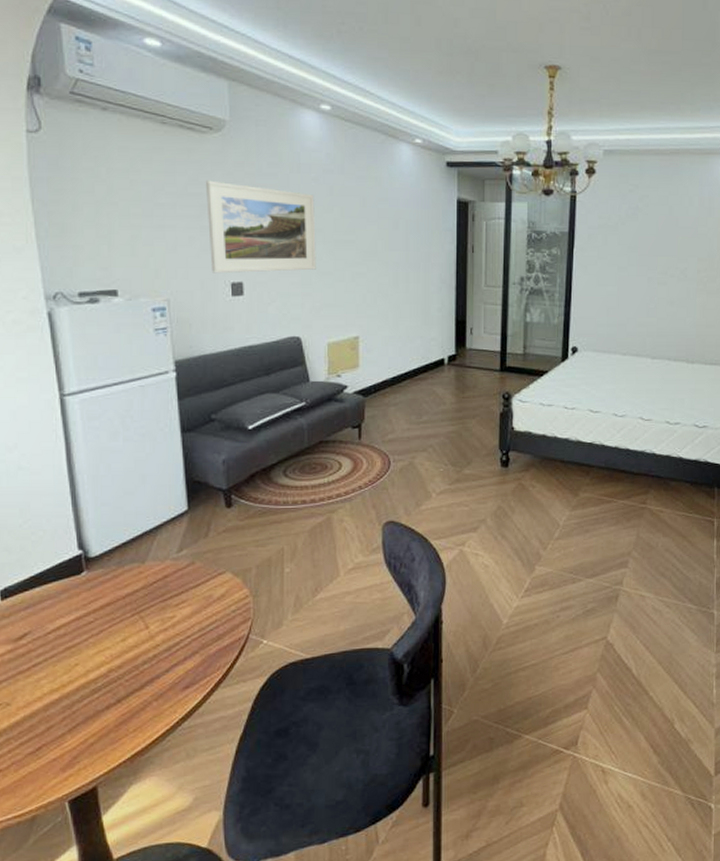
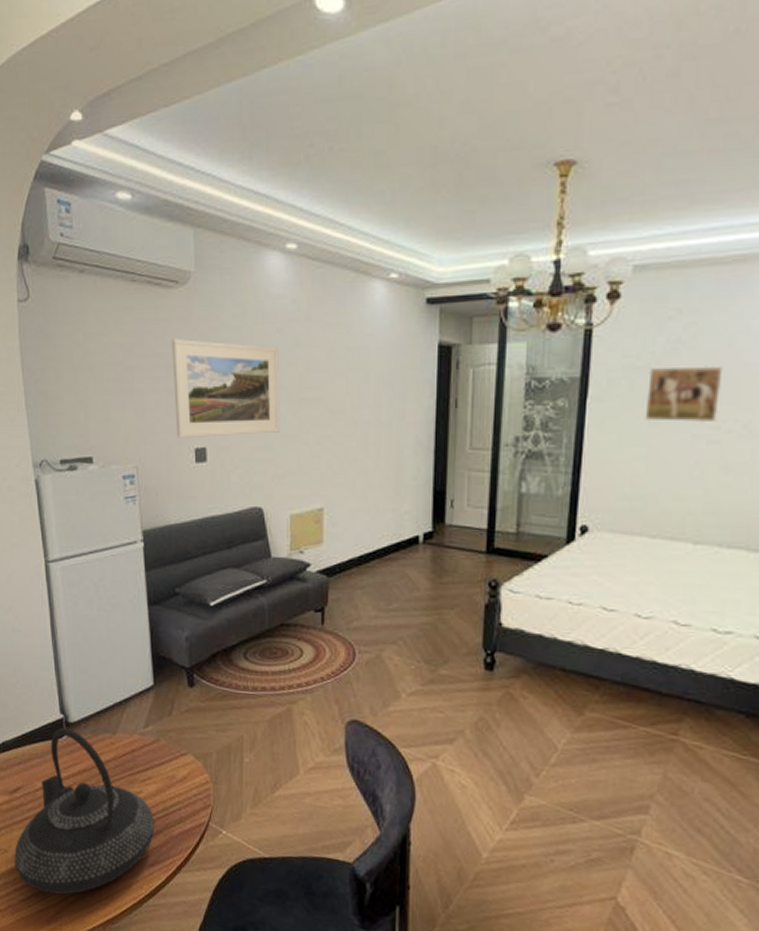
teapot: none [19,563,191,740] -> present [14,727,155,895]
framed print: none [615,227,667,269] -> present [644,365,723,423]

